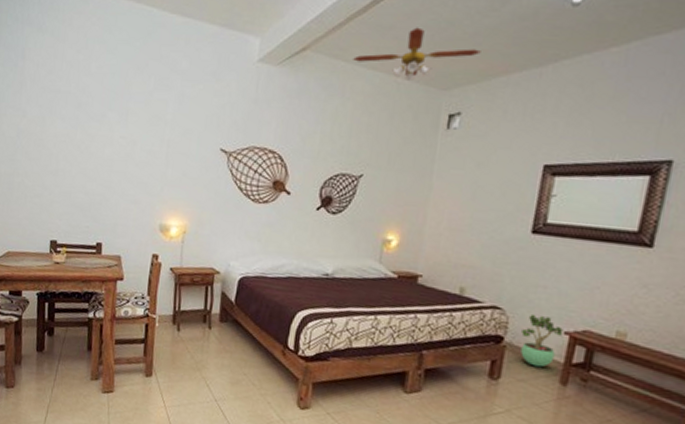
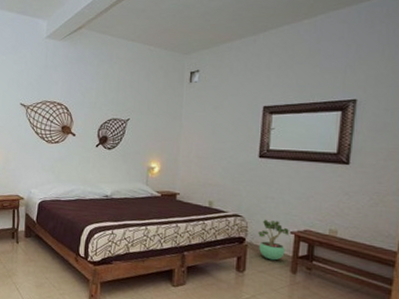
ceiling fan: present [353,27,481,82] -> none [117,10,210,49]

